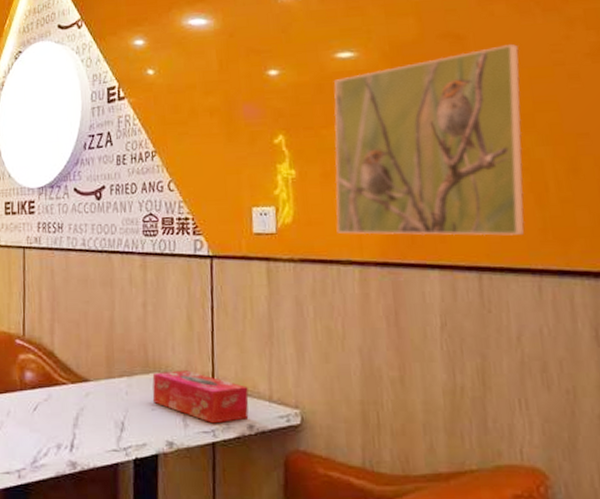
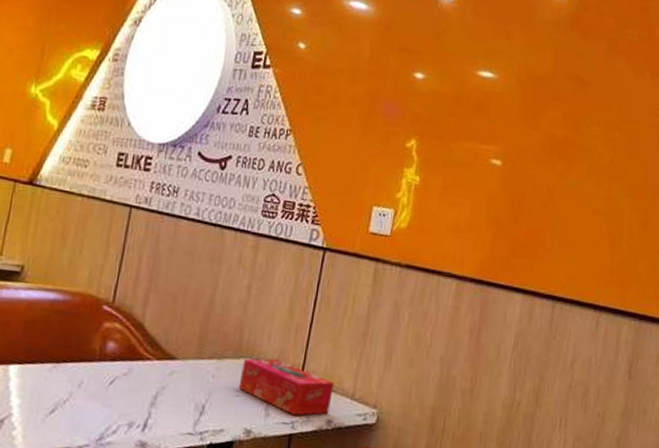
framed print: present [334,44,525,236] -> none [444,96,627,273]

